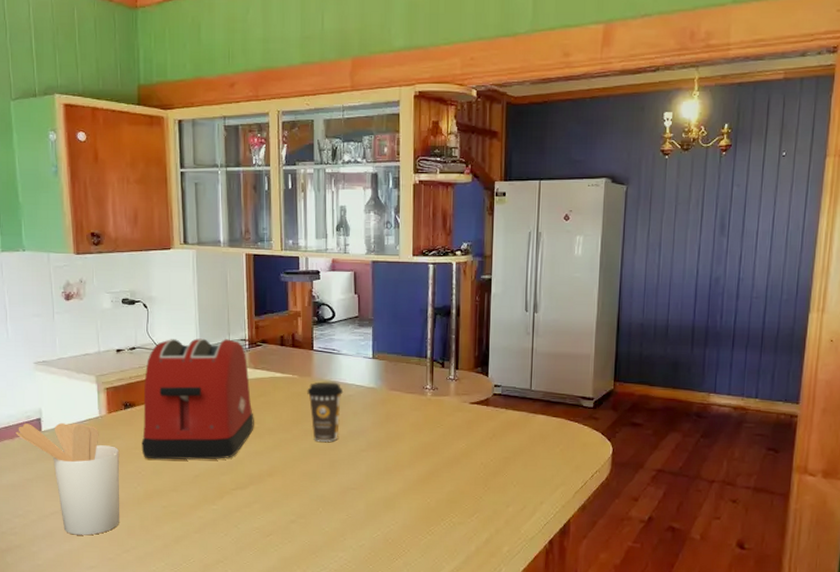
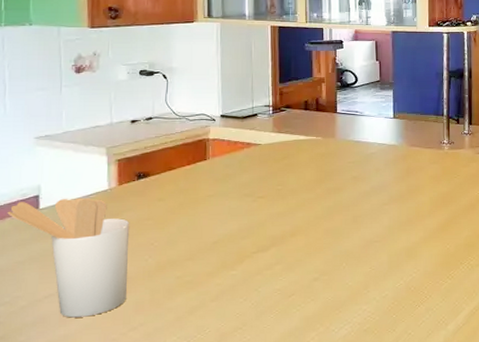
toaster: present [141,338,254,460] -> none [155,106,277,229]
coffee cup: present [307,381,344,443] -> none [331,141,366,199]

